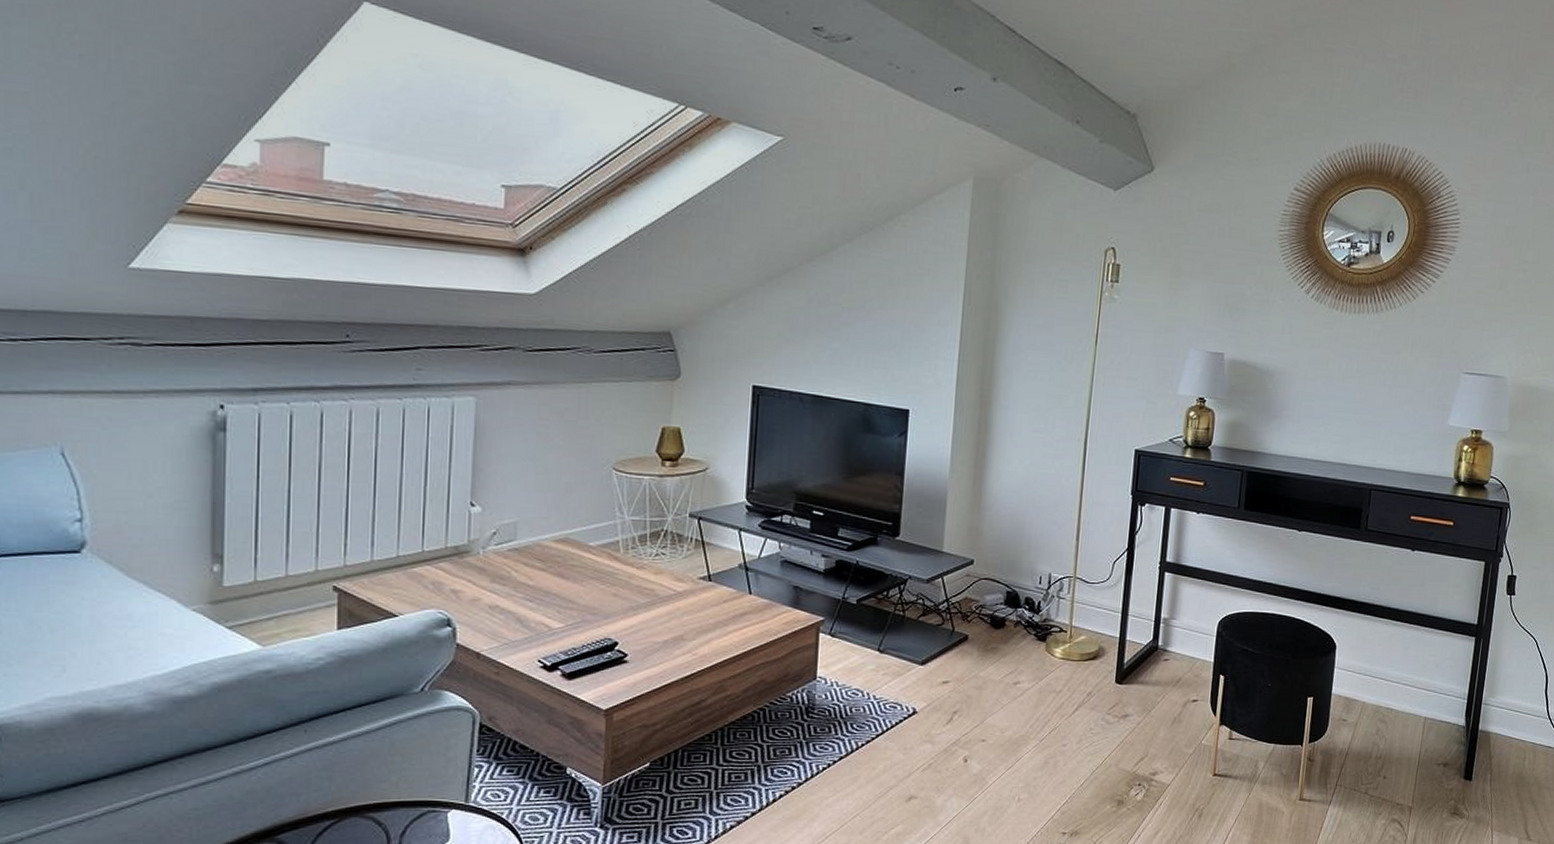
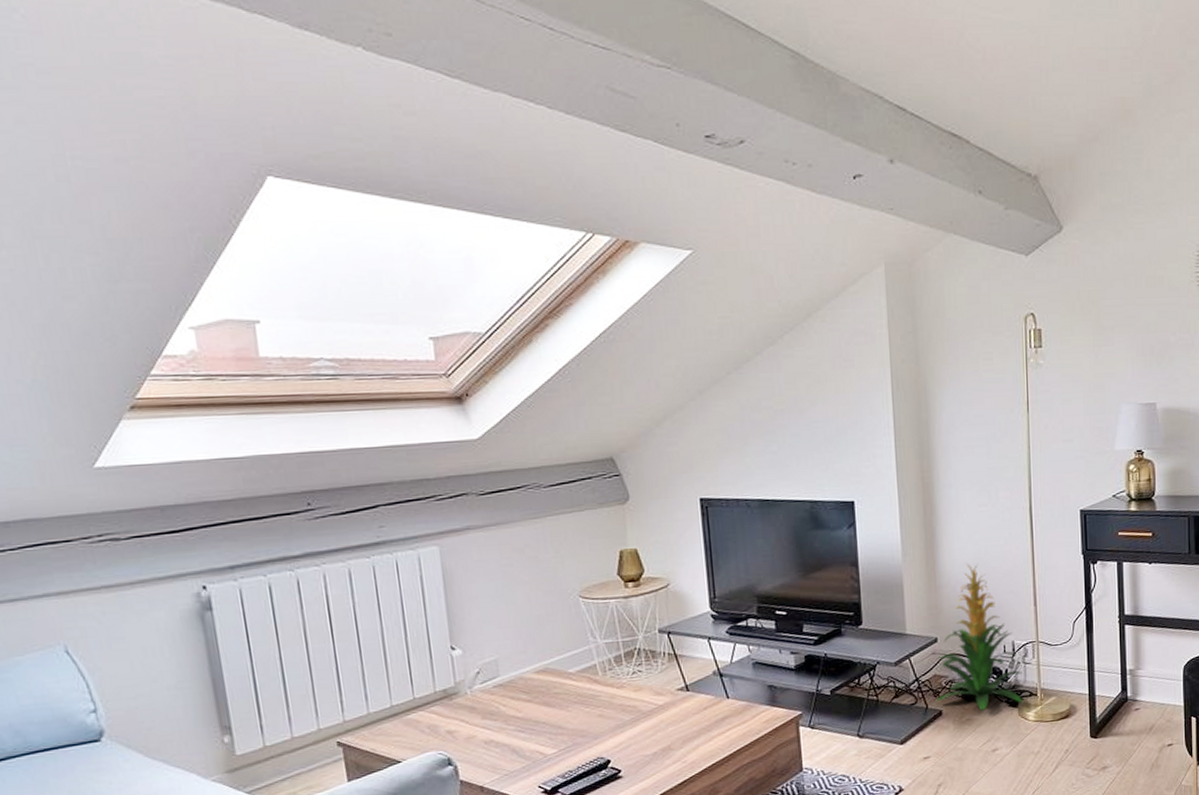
indoor plant: none [963,488,1055,641] -> present [936,563,1023,711]

